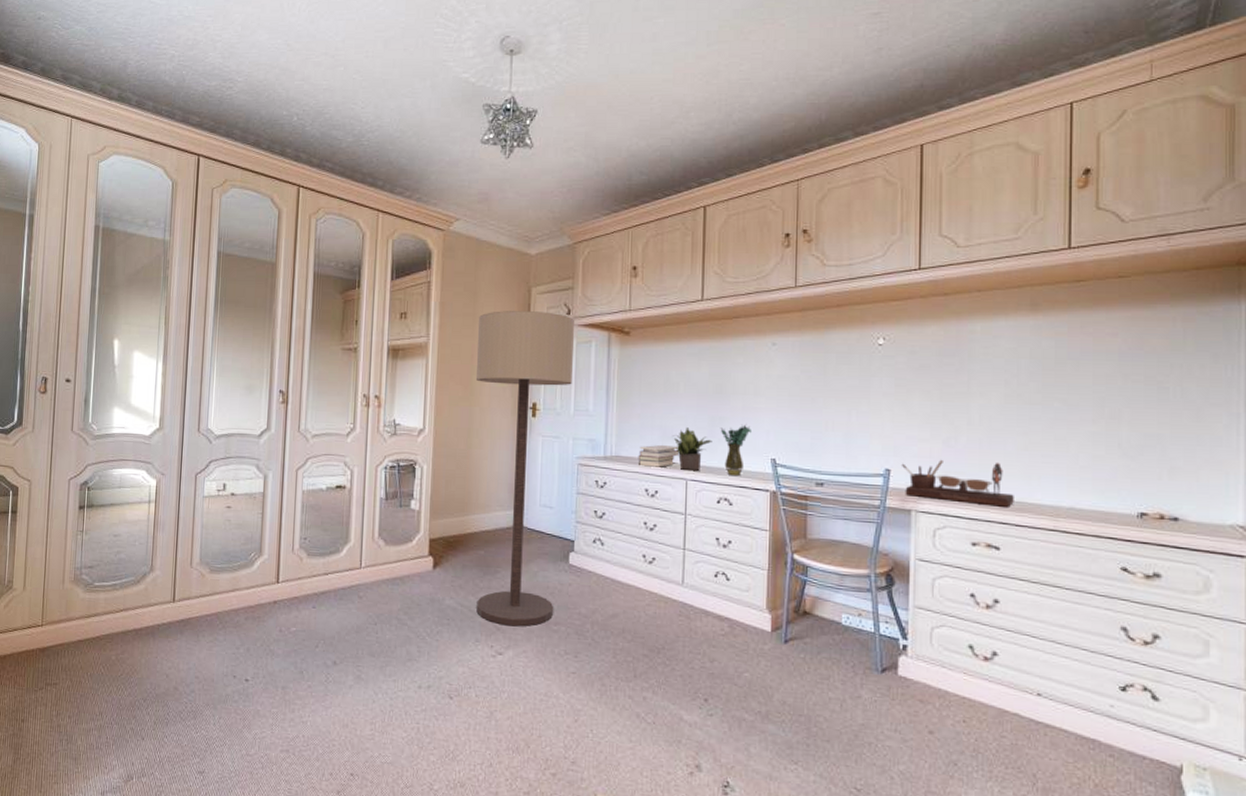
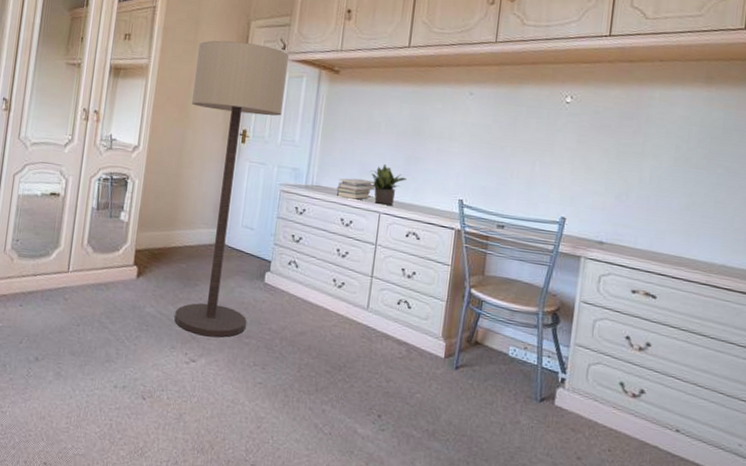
vase: present [720,424,751,475] -> none [415,165,443,213]
desk organizer: present [901,459,1014,507] -> none [575,212,674,260]

